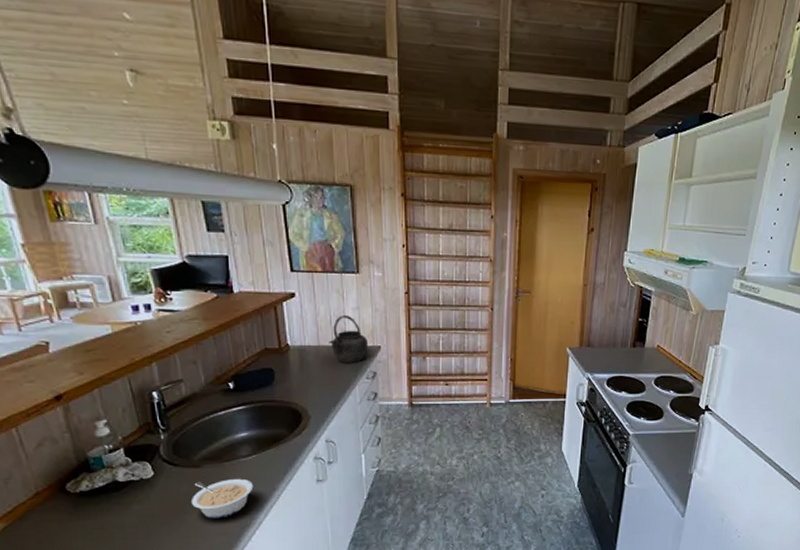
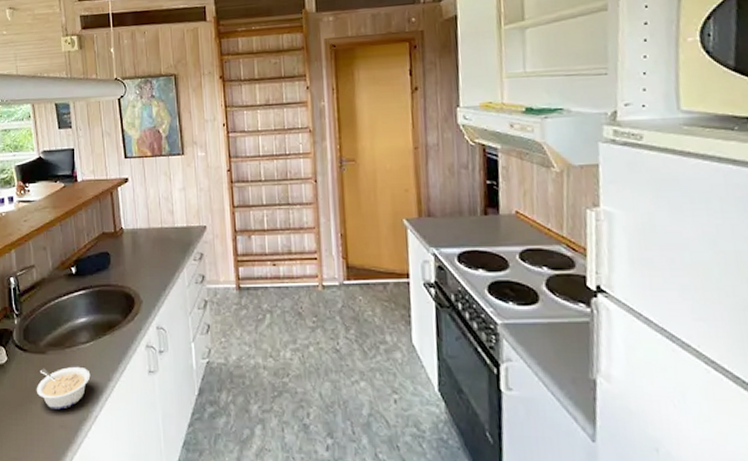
kettle: present [329,314,368,364] -> none [158,196,194,246]

